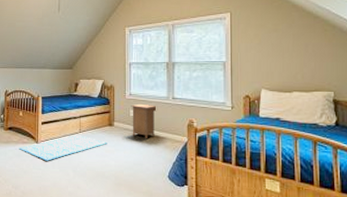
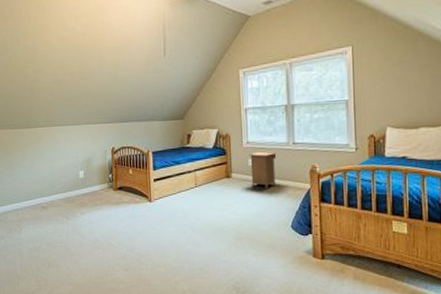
rug: present [19,135,107,161] -> none [132,190,226,220]

